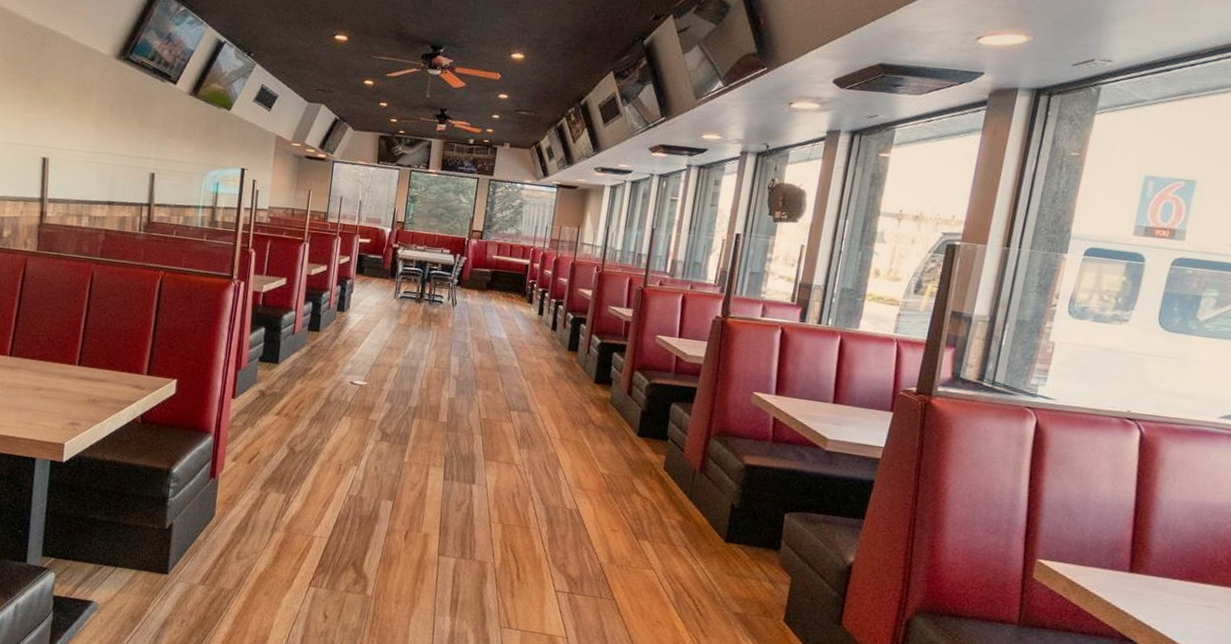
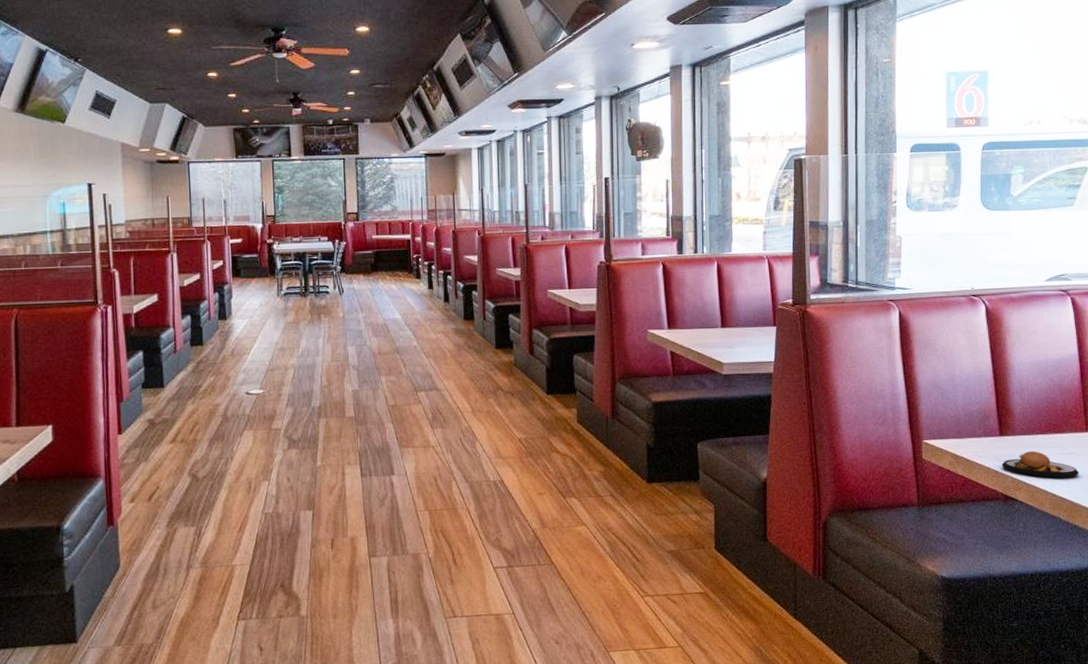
burger: none [1125,595,1218,633] -> present [1002,451,1079,478]

